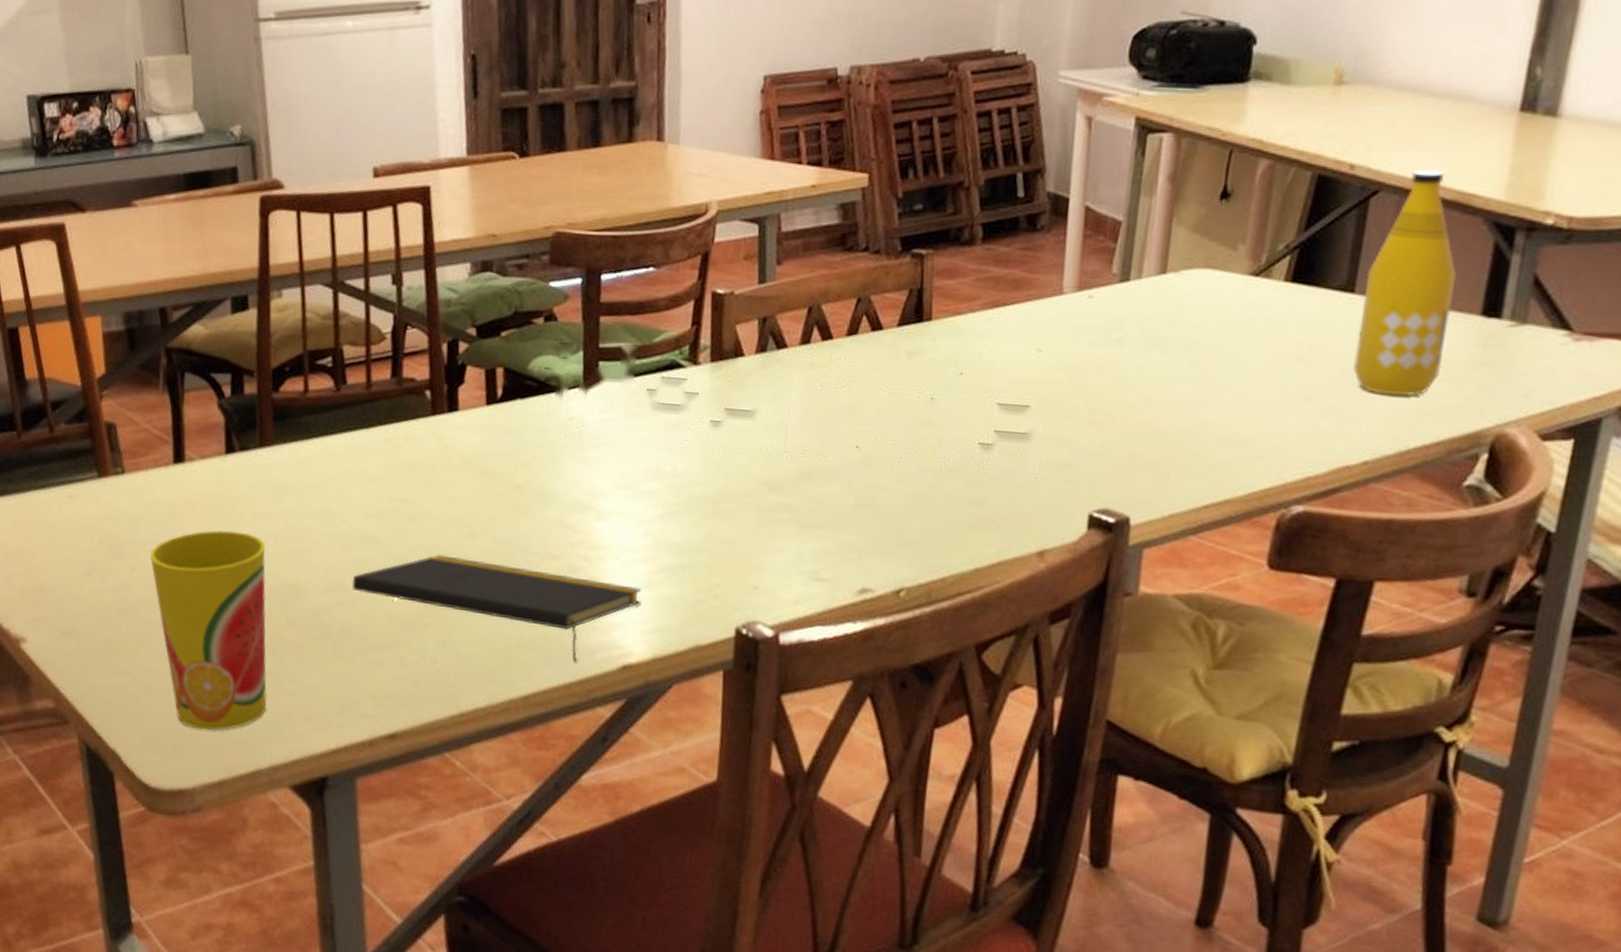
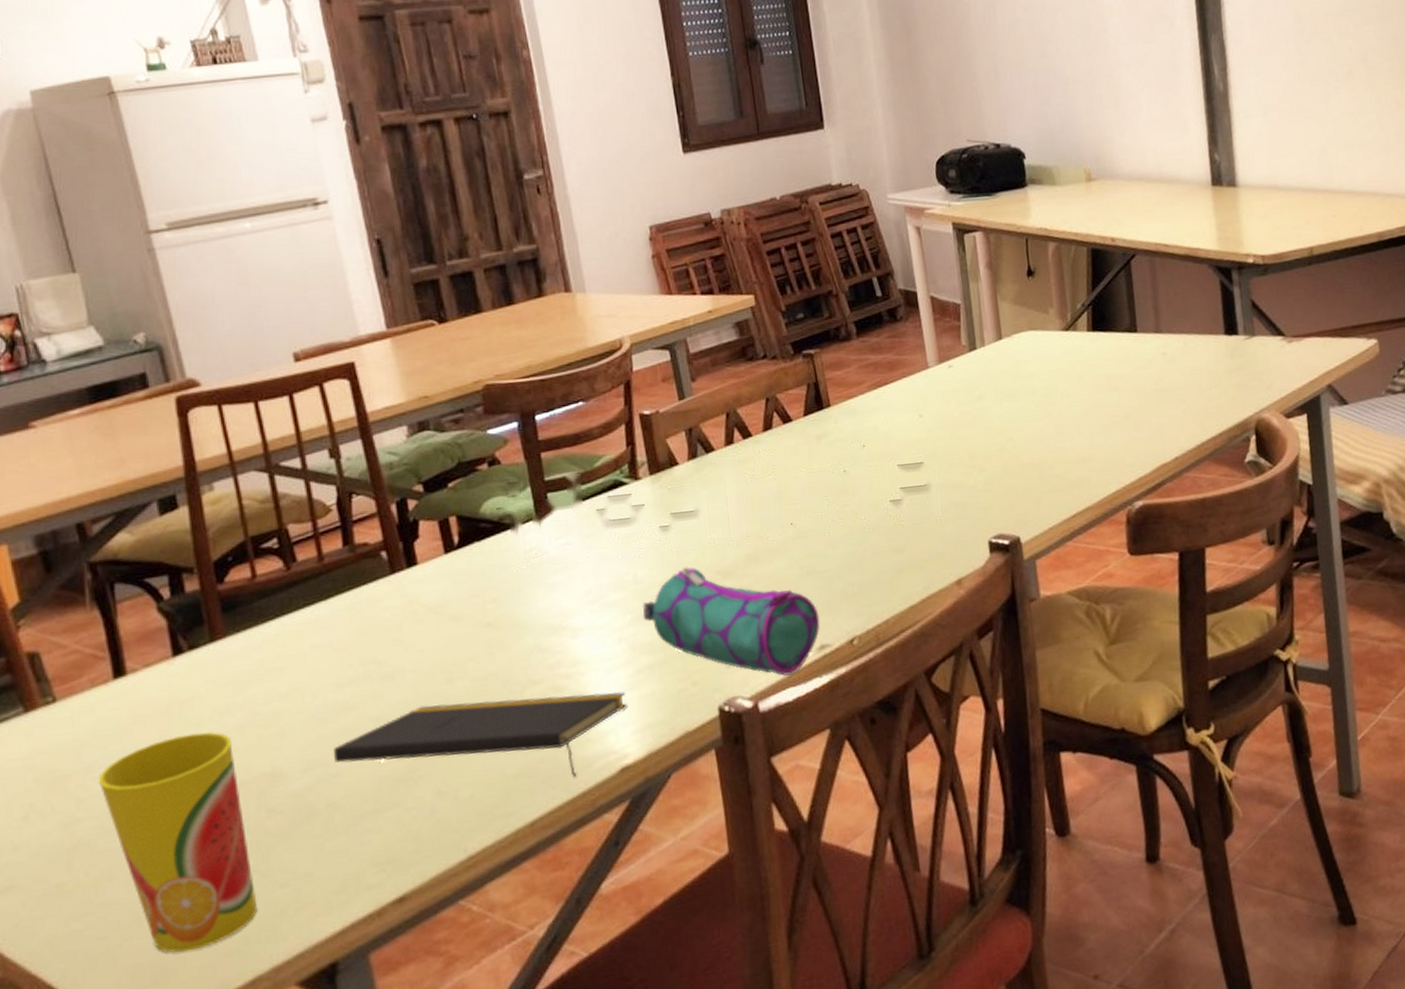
pencil case: none [674,470,868,613] -> present [642,567,821,676]
bottle: present [1353,169,1456,396] -> none [1142,234,1209,405]

